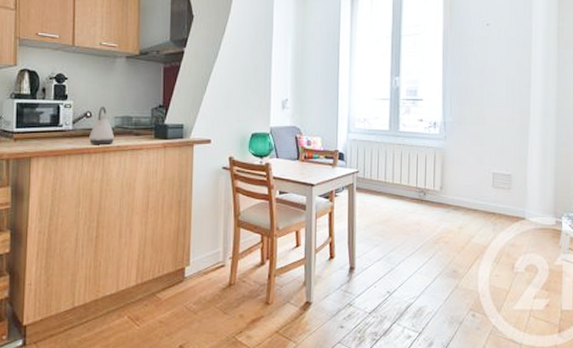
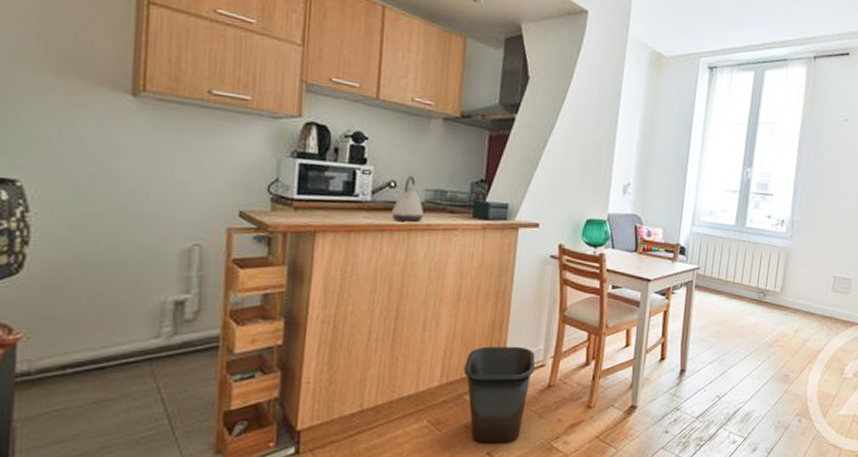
waste bin: none [155,249,217,337] -> present [463,346,536,443]

